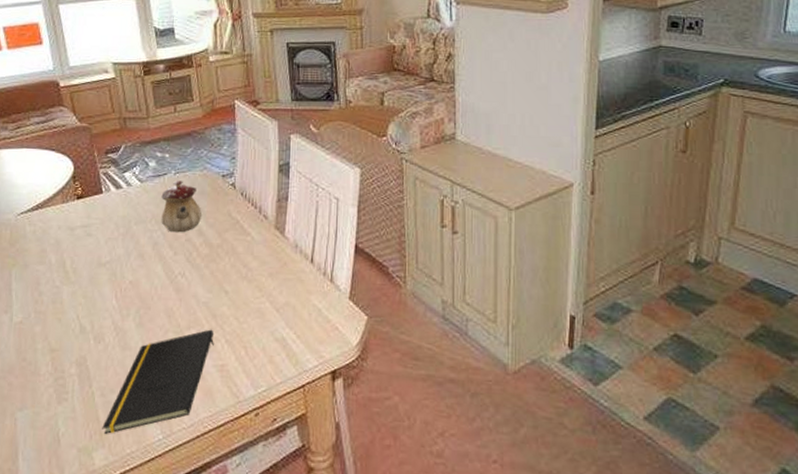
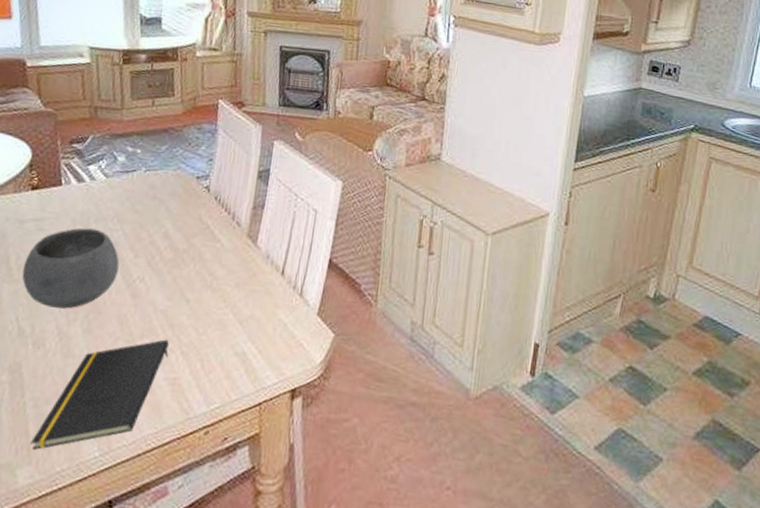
bowl: none [78,230,161,306] -> present [22,228,120,309]
teapot: present [161,180,203,233] -> none [124,178,171,234]

